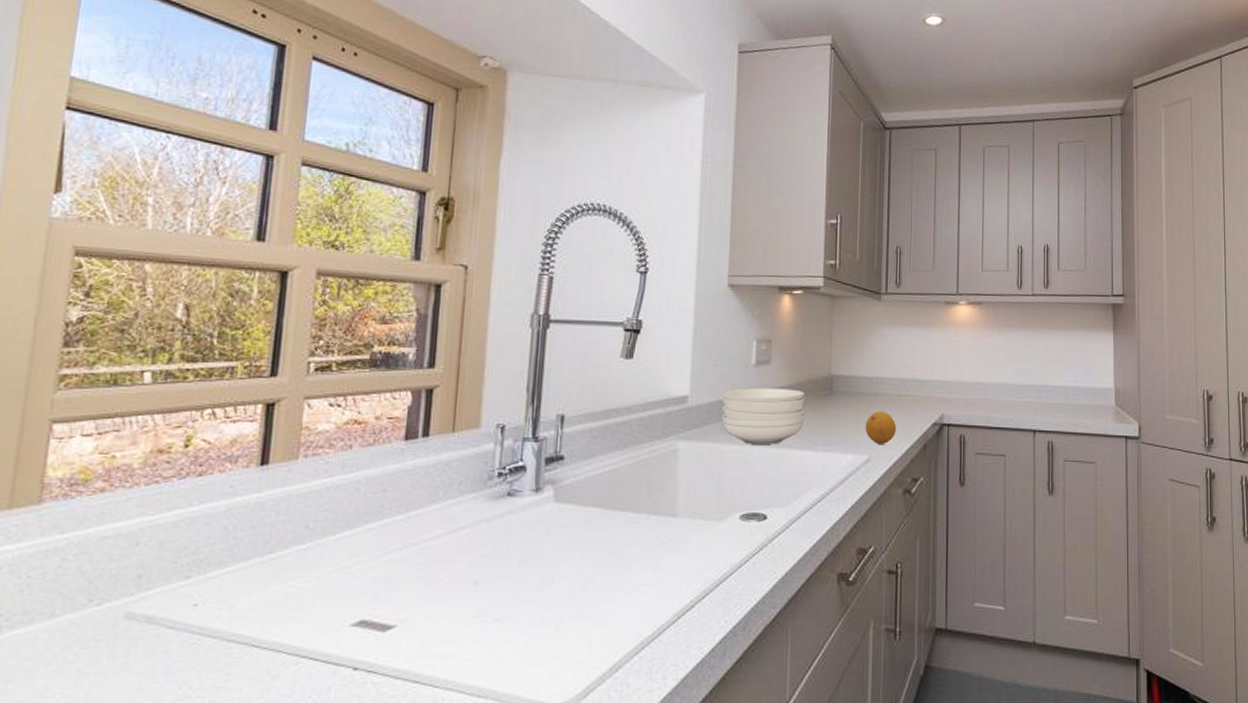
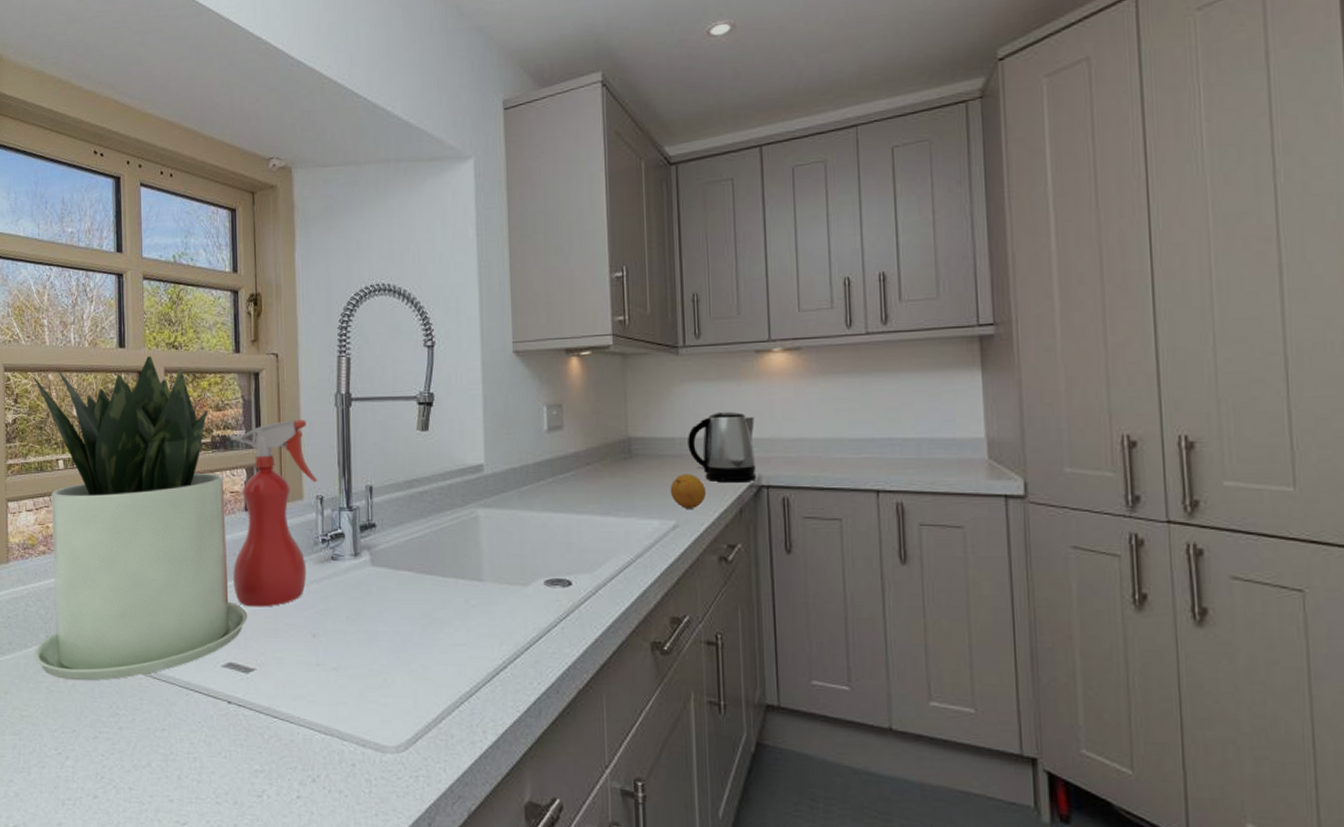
planter: none [64,254,394,657] -> present [34,356,248,681]
spray bottle: none [378,339,501,552] -> present [231,419,318,607]
bowl: present [721,388,806,444] -> none [516,454,603,510]
kettle: none [883,355,941,421] -> present [688,411,757,483]

